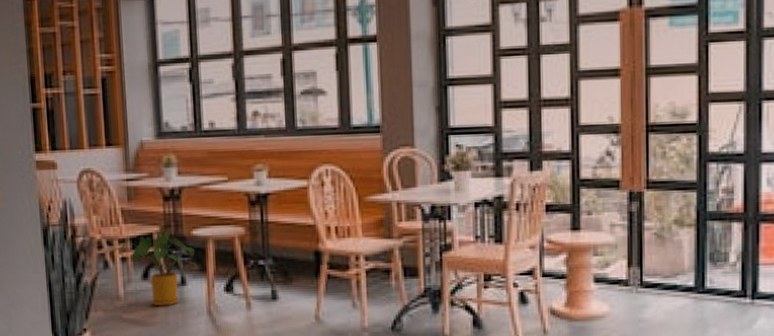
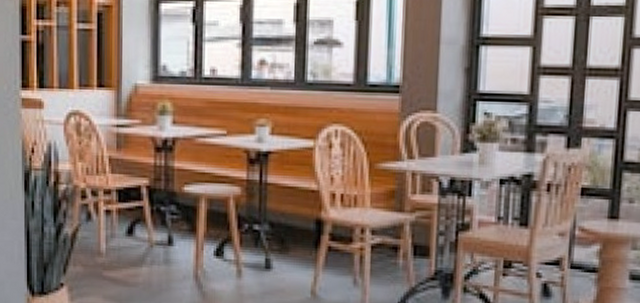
house plant: present [118,231,198,306] -> none [102,184,188,267]

